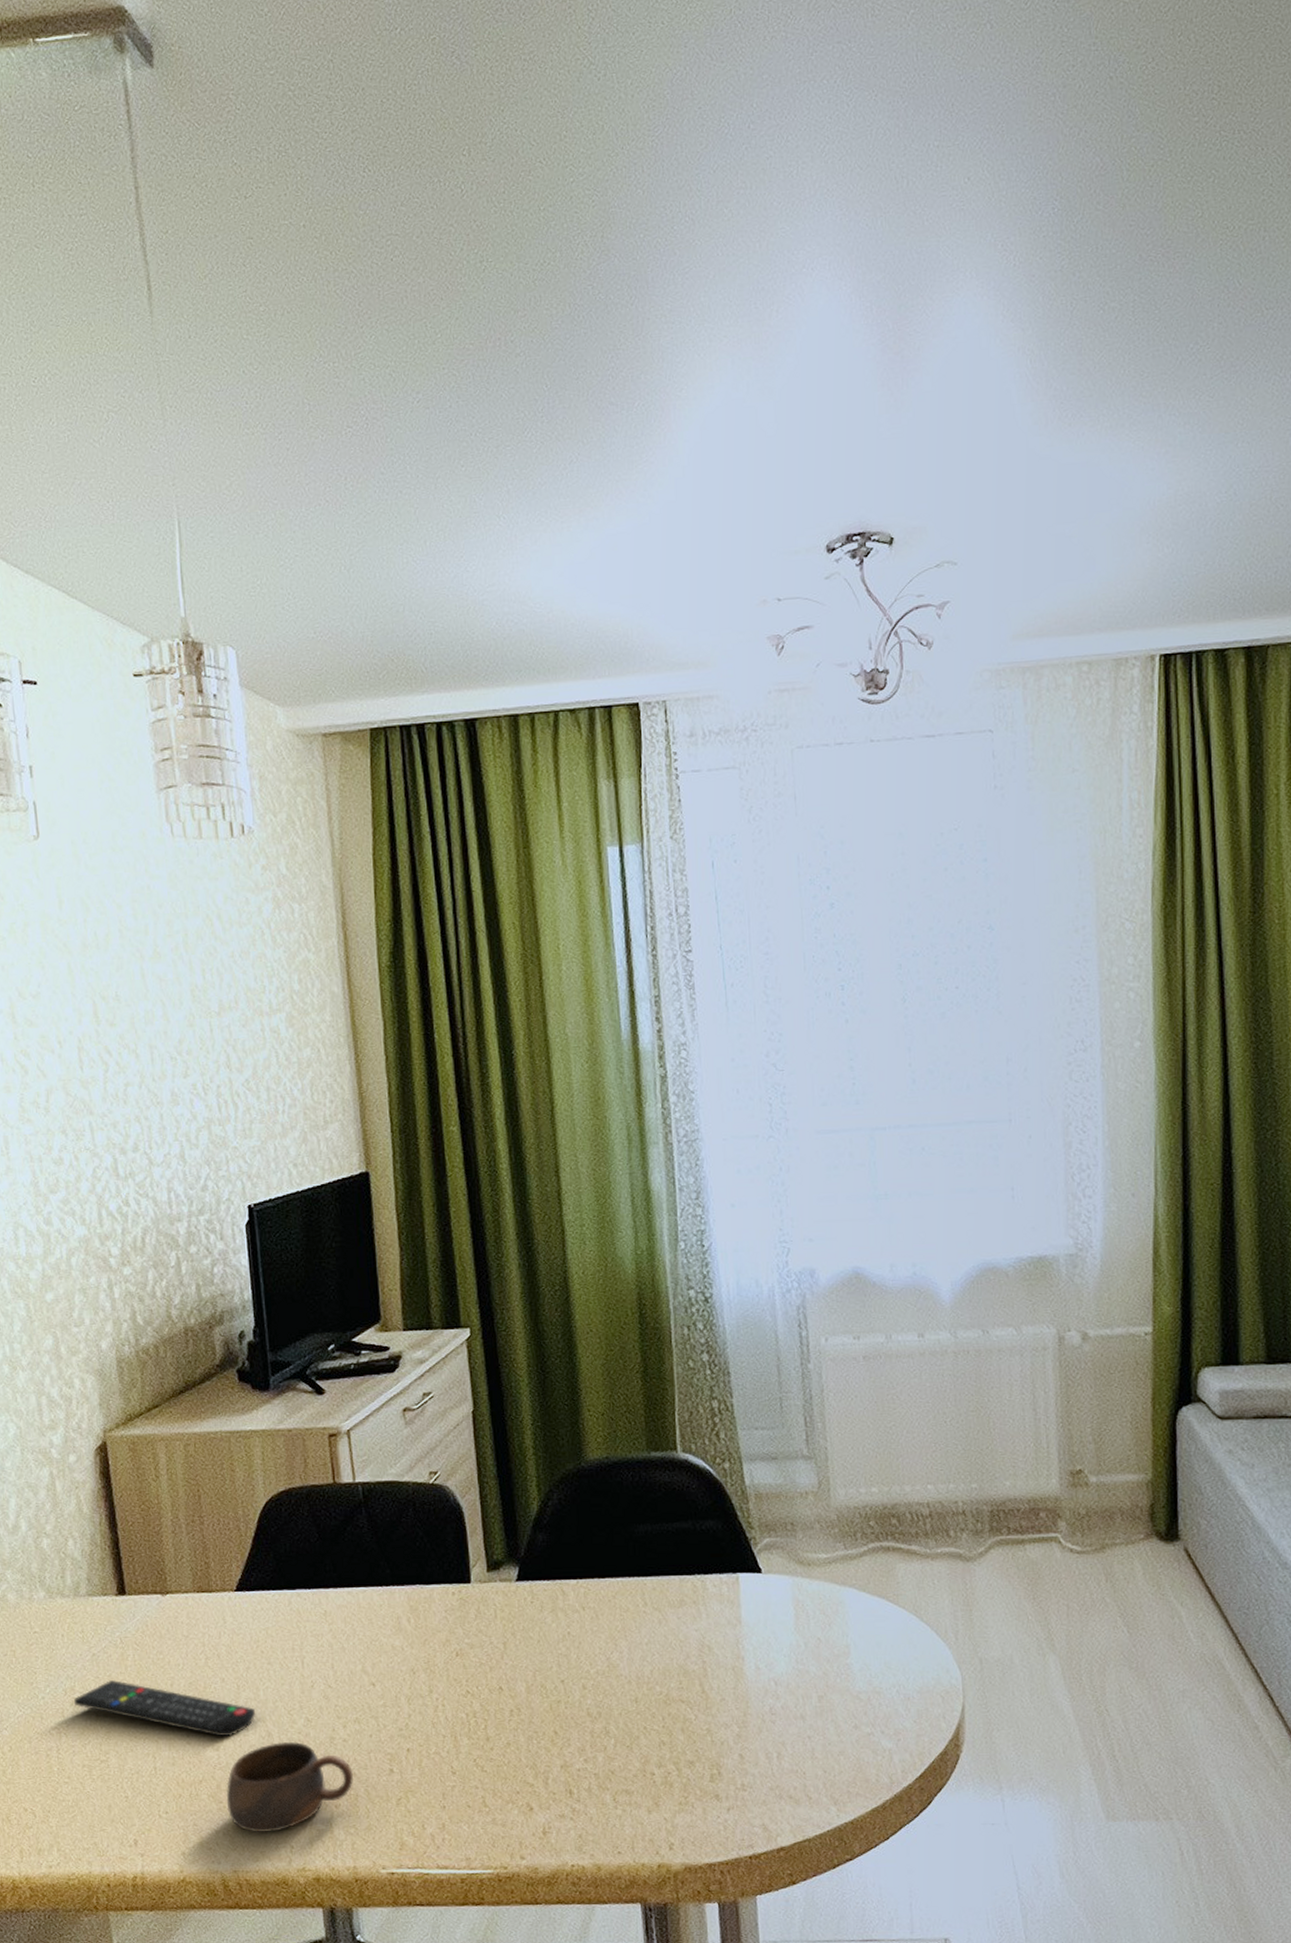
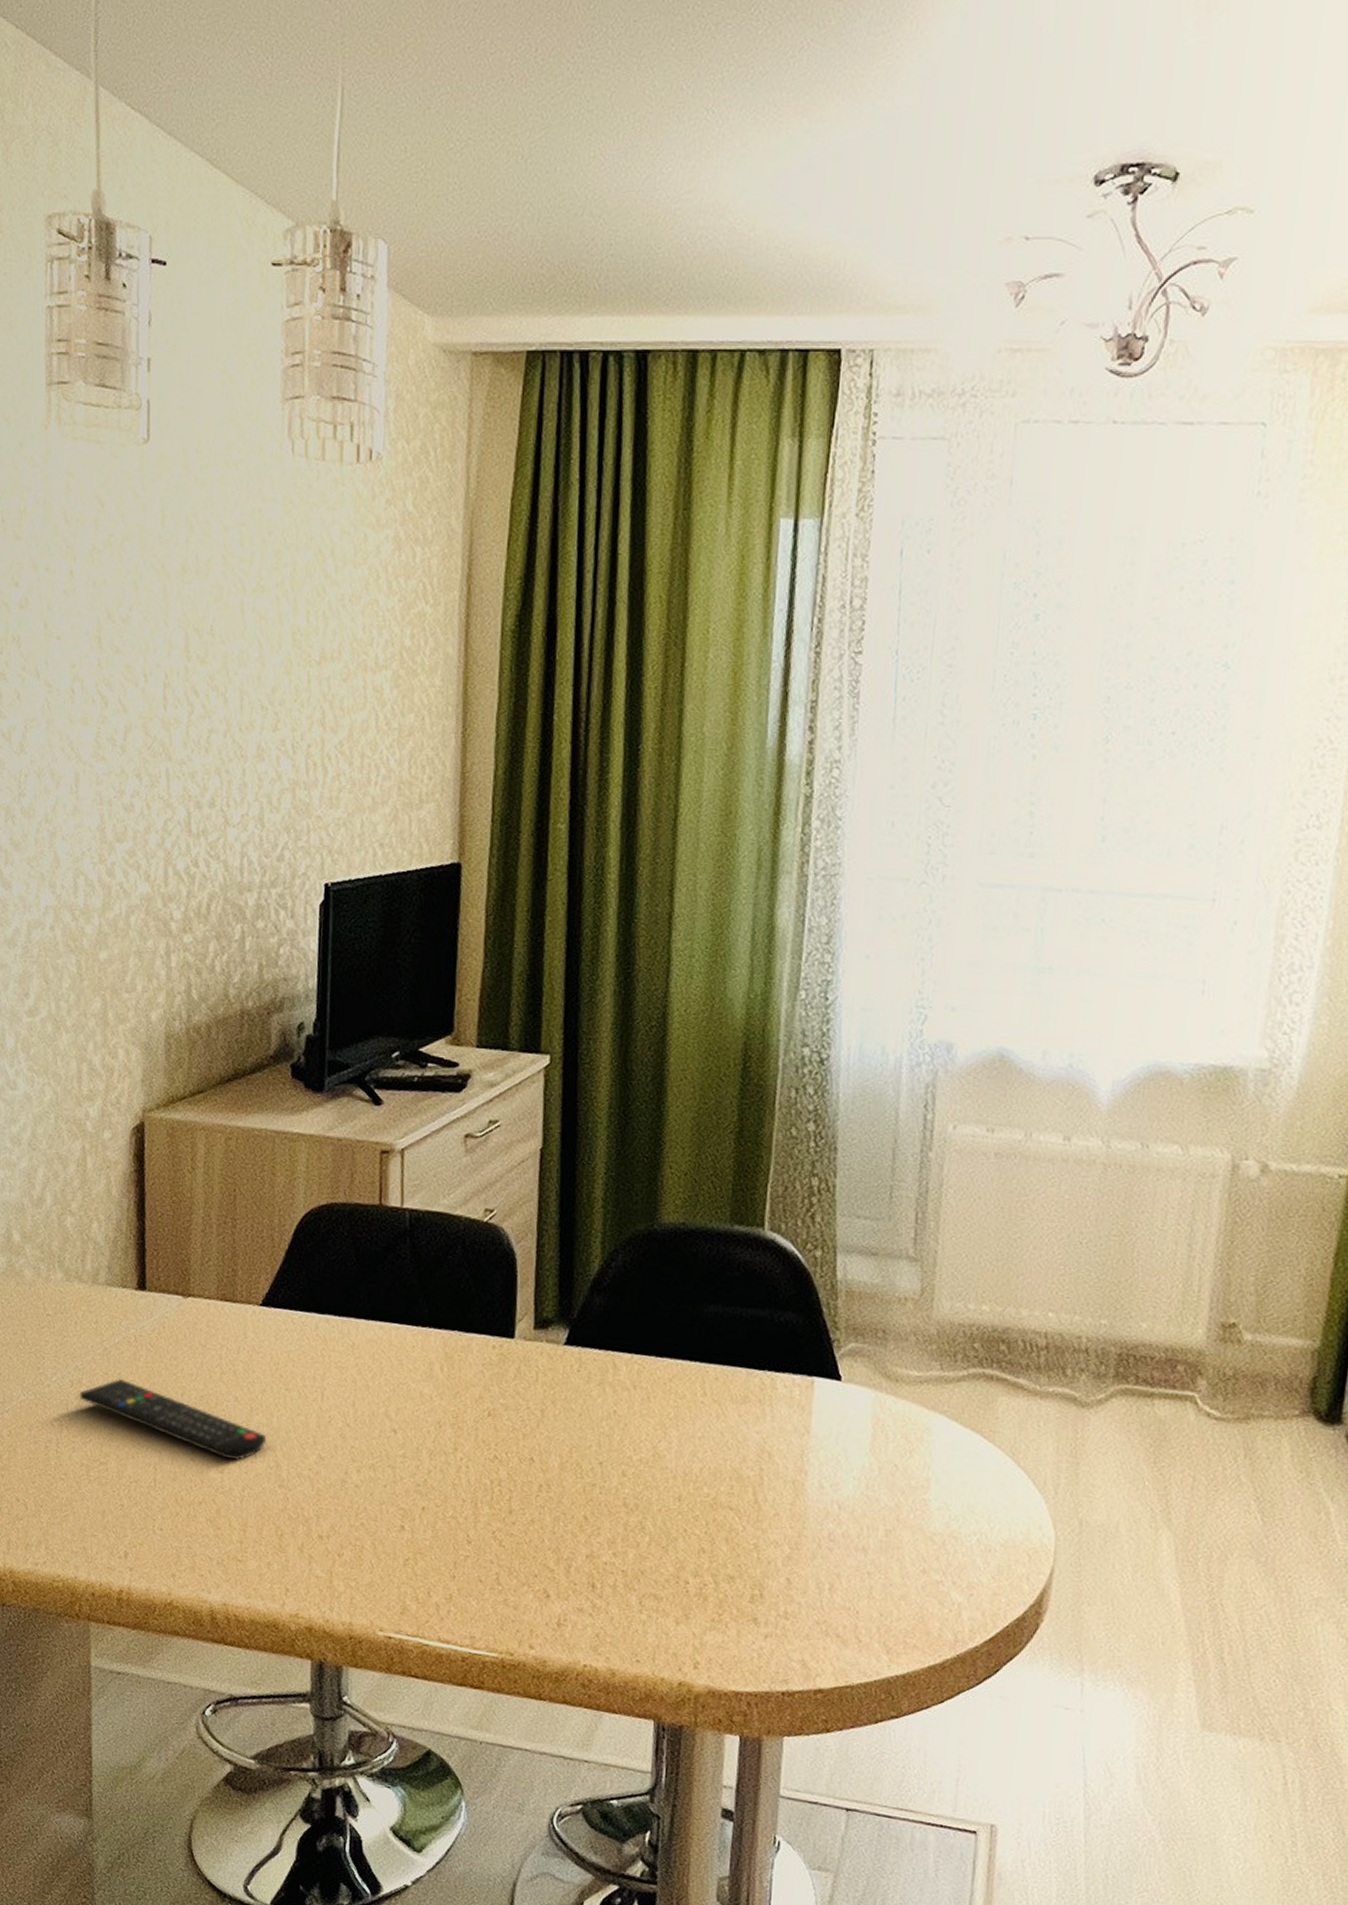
cup: present [227,1741,354,1833] -> none [224,1475,362,1571]

